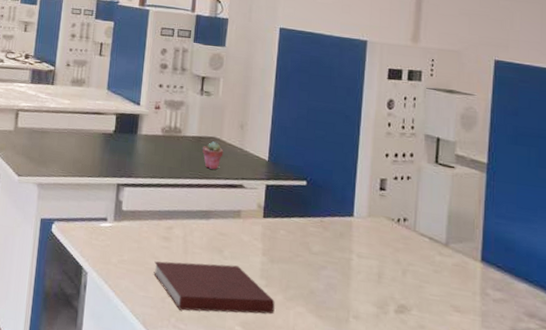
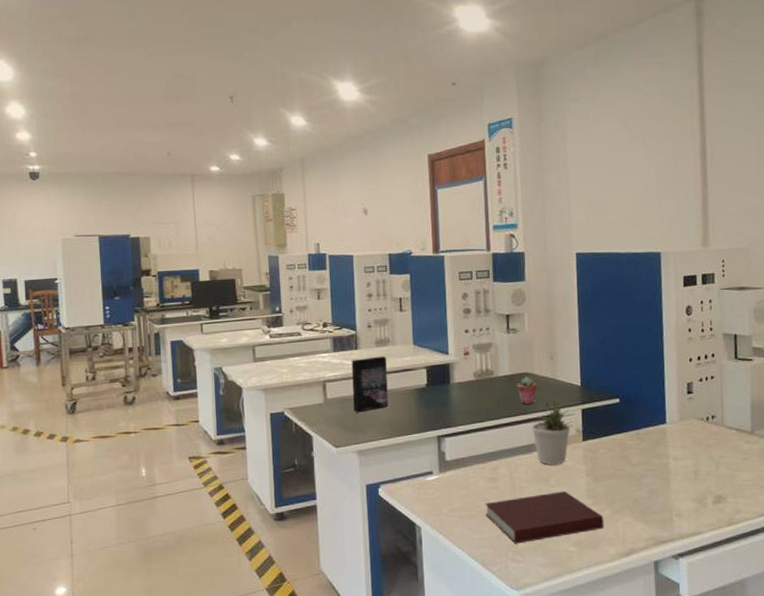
book: none [41,94,80,147] -> present [351,356,389,413]
potted plant: none [212,170,255,237] -> present [532,400,573,465]

